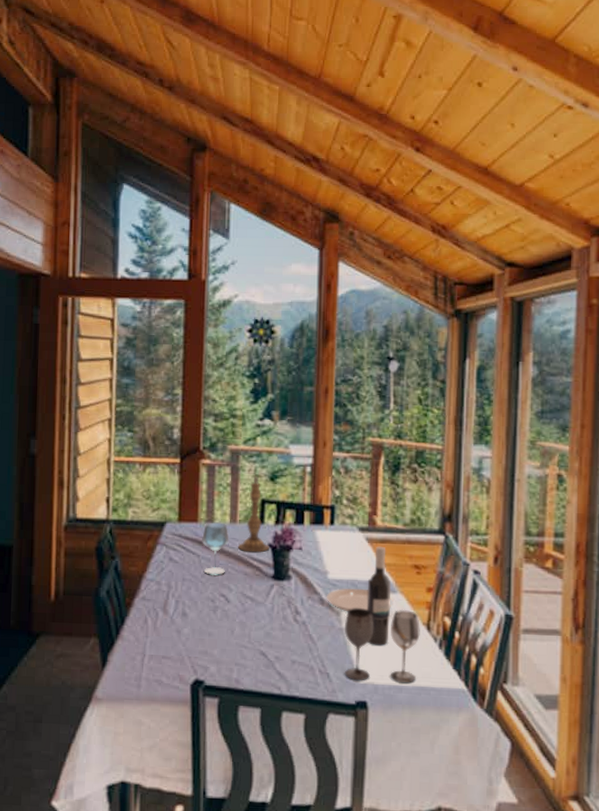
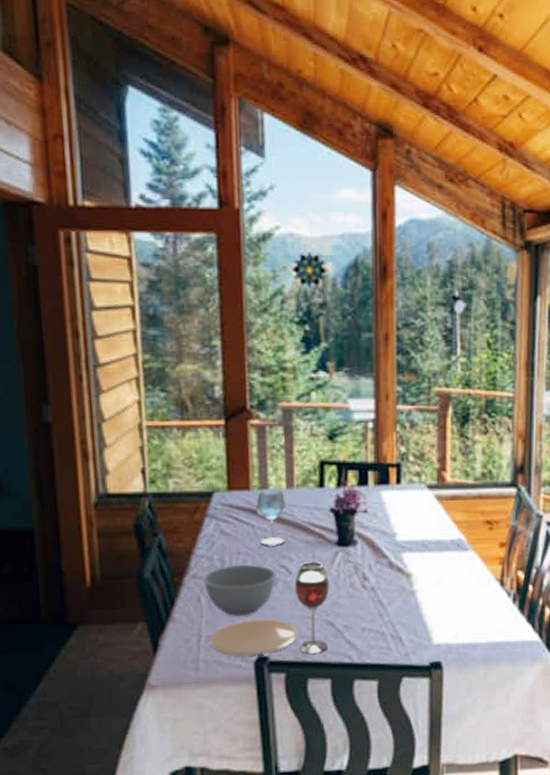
soup bowl: none [150,591,217,639] -> present [202,565,278,616]
plate: none [153,643,233,679] -> present [210,618,298,656]
wineglass: none [232,593,264,683] -> present [294,562,330,655]
candlestick: present [237,474,269,553] -> none [296,433,332,519]
plate: present [326,588,394,611] -> none [395,549,466,573]
wineglass: present [344,608,420,684] -> none [415,566,494,642]
wine bottle: present [366,546,391,646] -> none [438,503,463,605]

